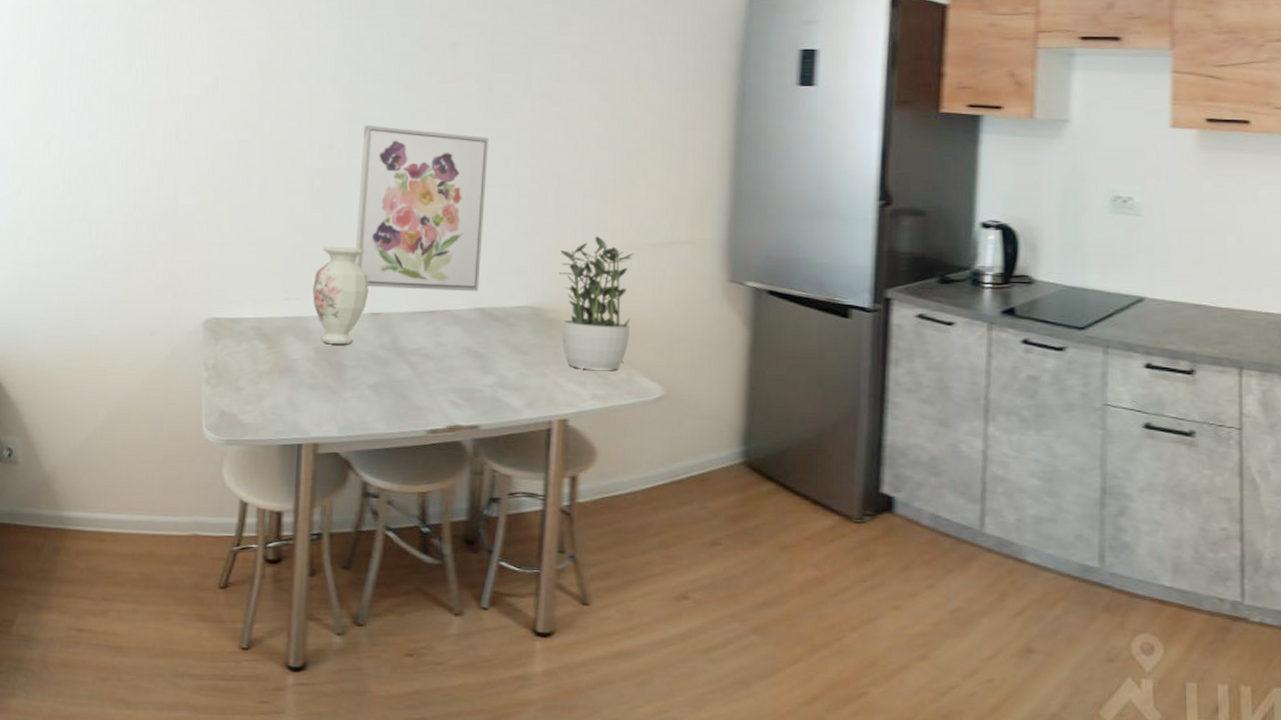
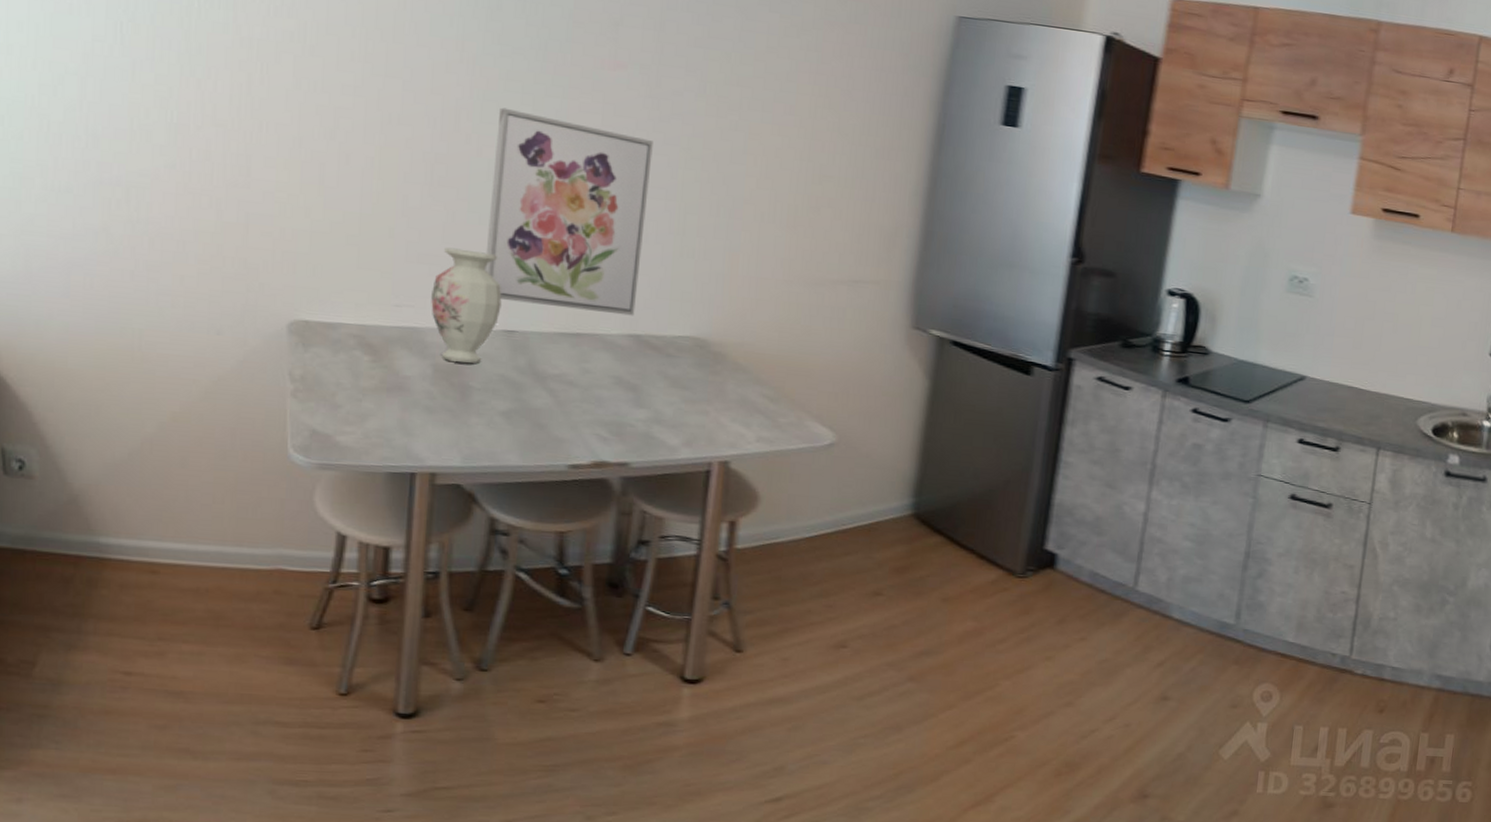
potted plant: present [559,236,634,370] -> none [728,266,813,413]

